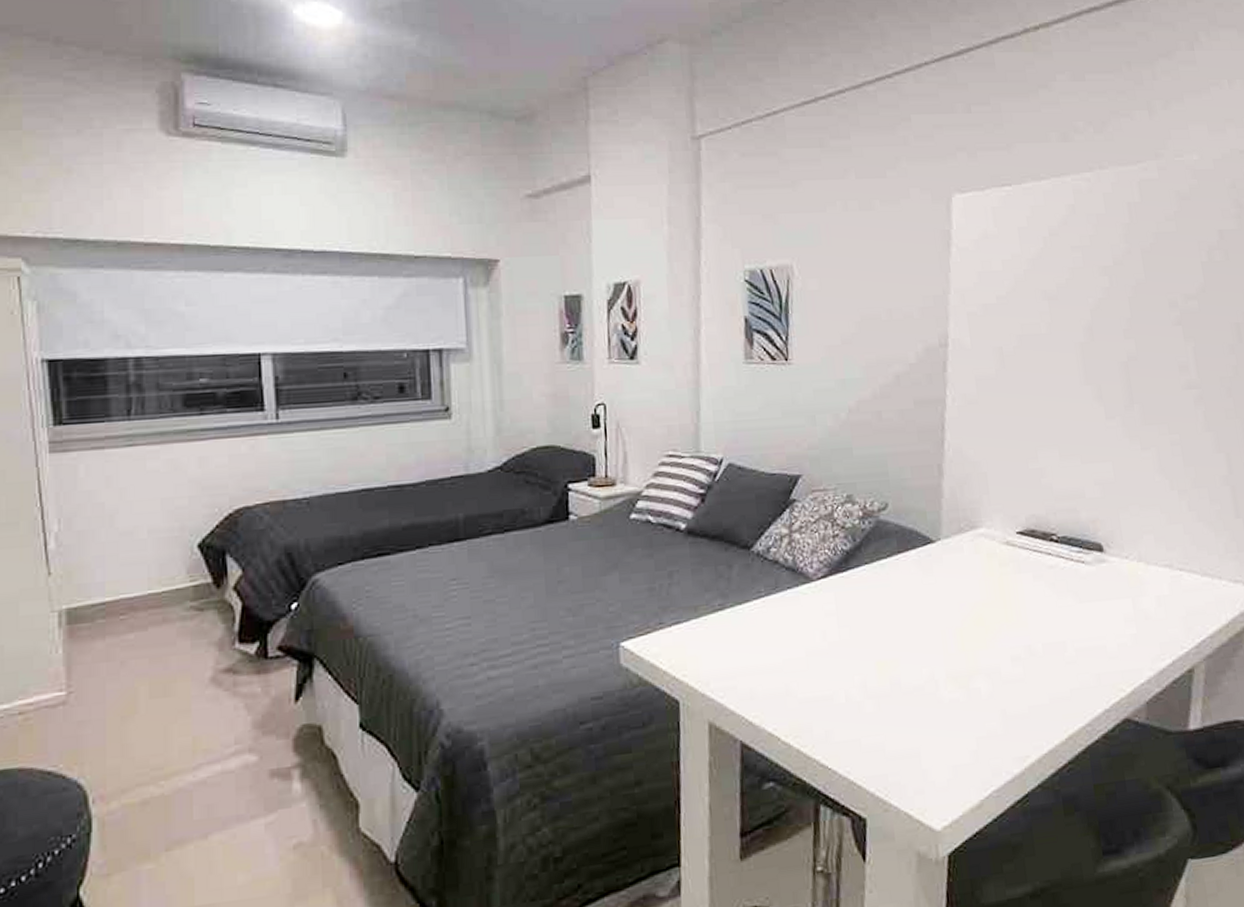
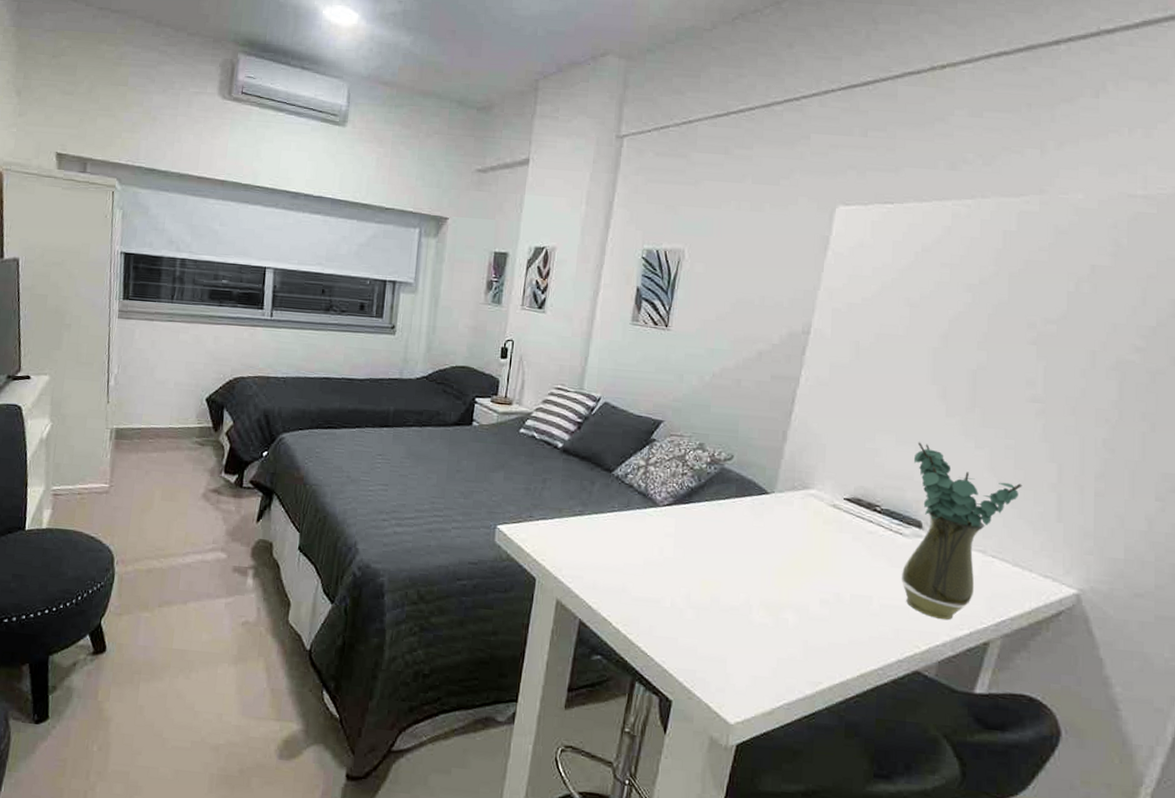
vase: none [1081,453,1196,653] -> present [901,442,1022,621]

